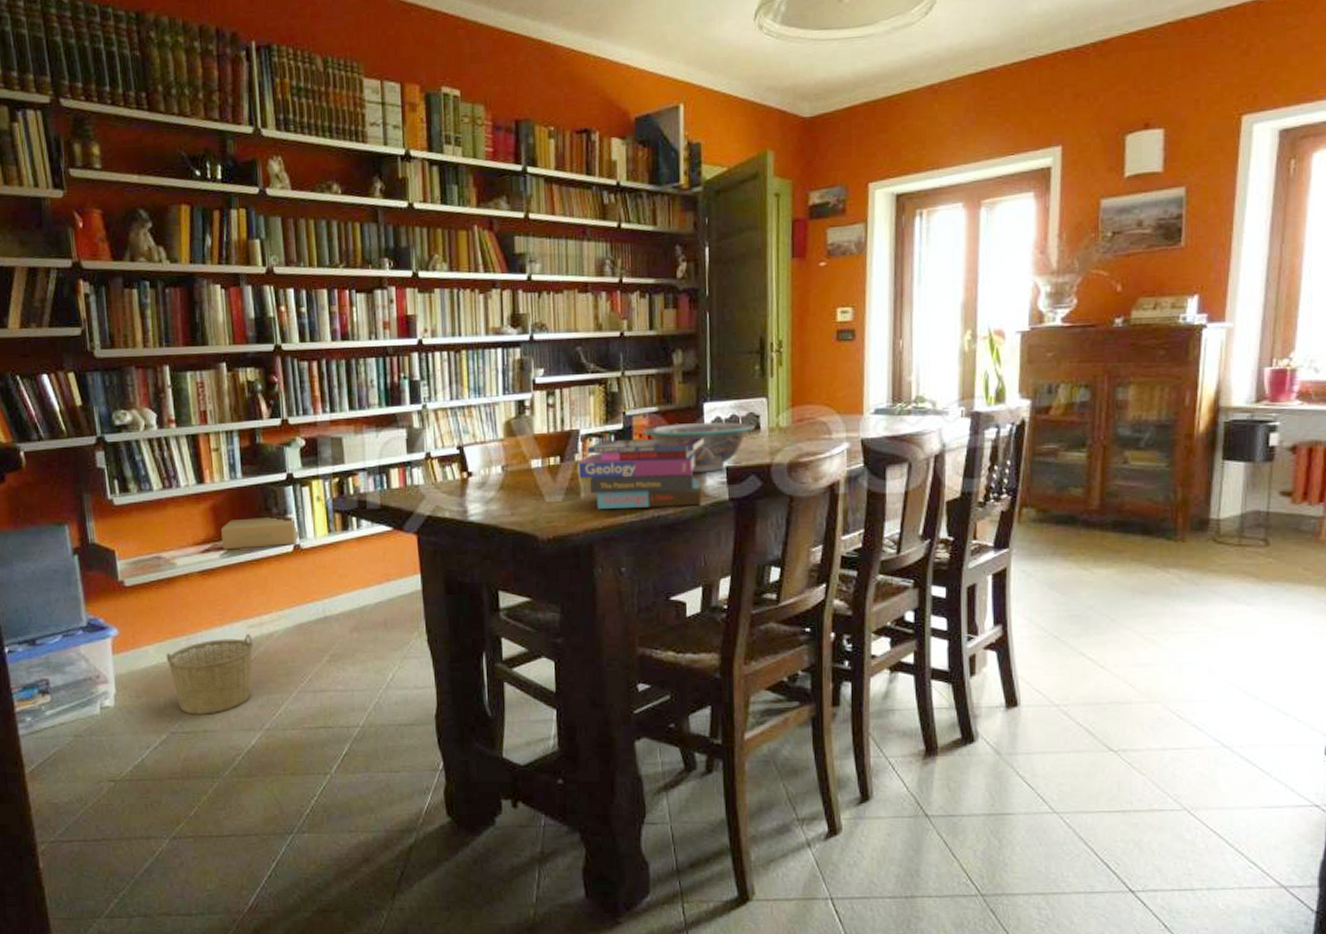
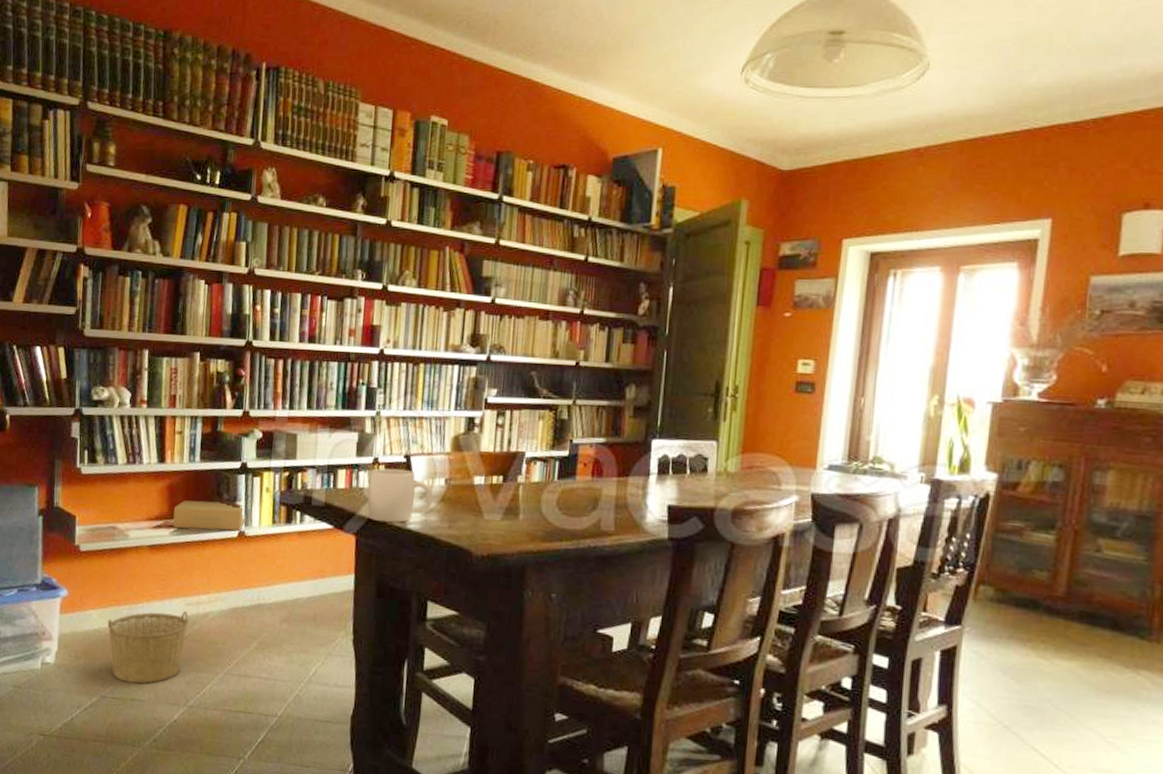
mug: none [423,461,491,518] -> present [367,468,432,523]
books: present [578,438,705,510] -> none [519,465,650,542]
bowl: present [643,422,755,473] -> none [588,456,702,509]

